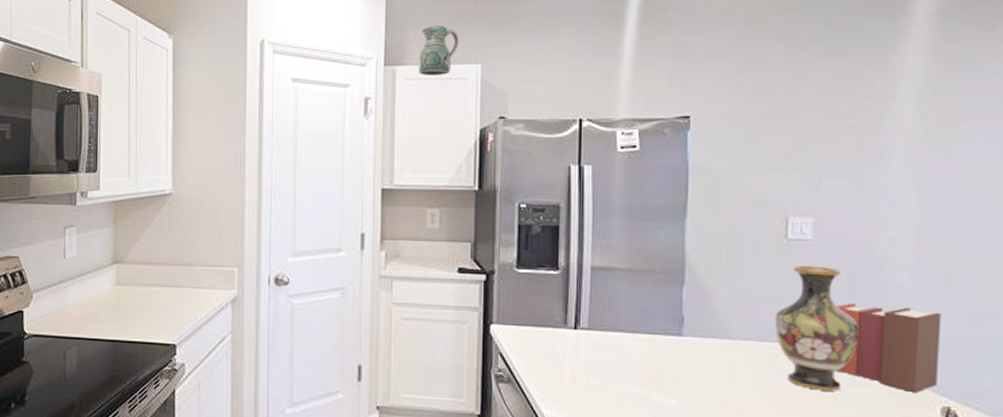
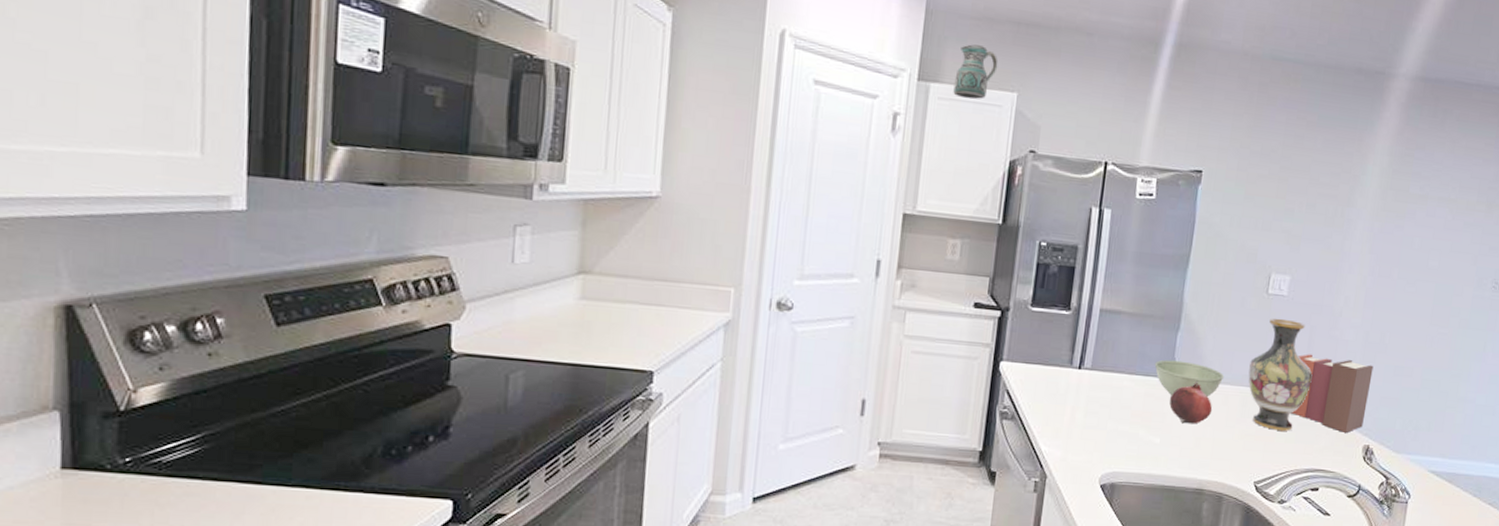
bowl: none [660,316,746,355] -> present [1154,359,1225,397]
fruit: none [683,337,736,385] -> present [1169,380,1213,424]

